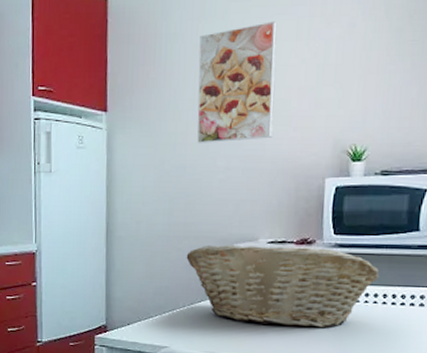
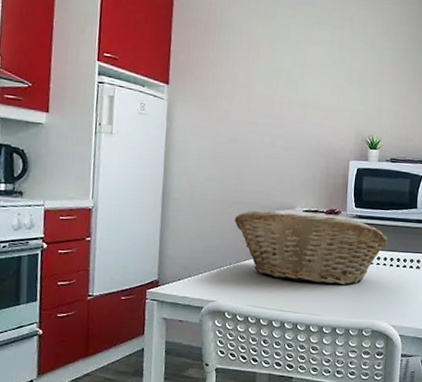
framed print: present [197,21,277,143] -> none [248,28,316,124]

